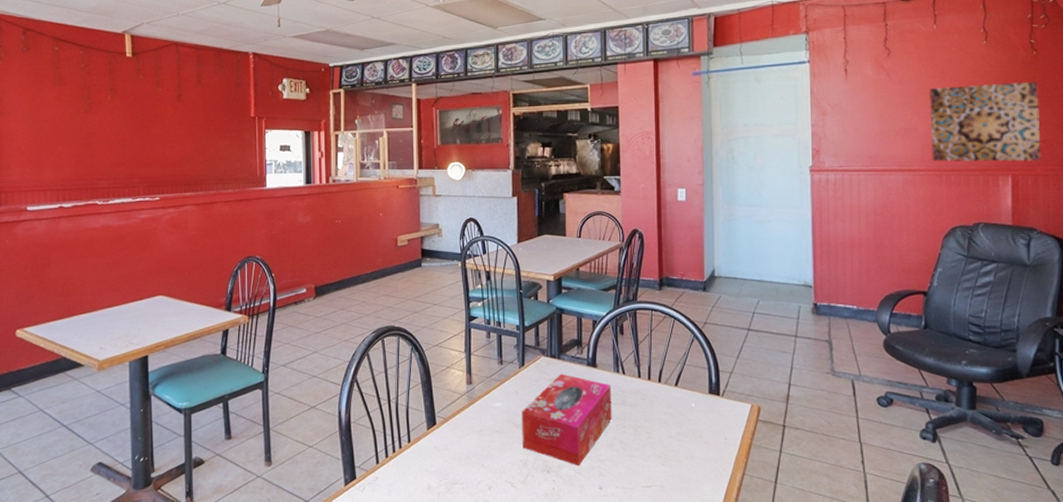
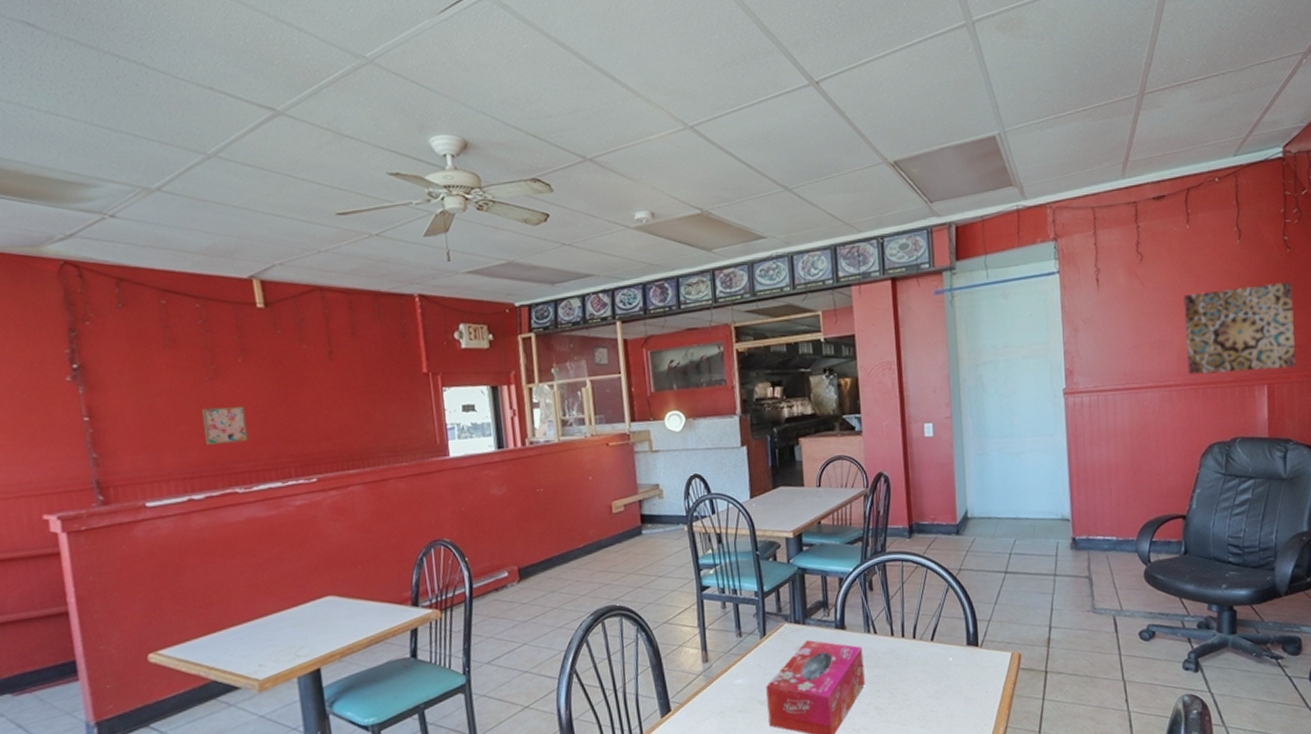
wall art: none [76,134,110,164] -> present [202,406,249,445]

